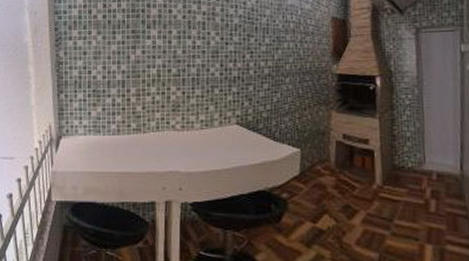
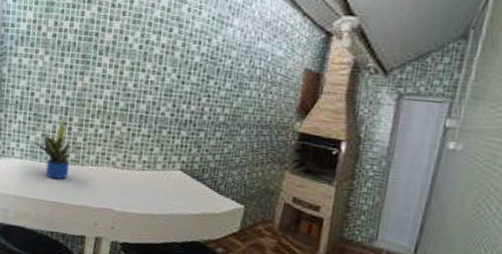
potted plant: none [99,90,136,150] -> present [37,118,76,180]

